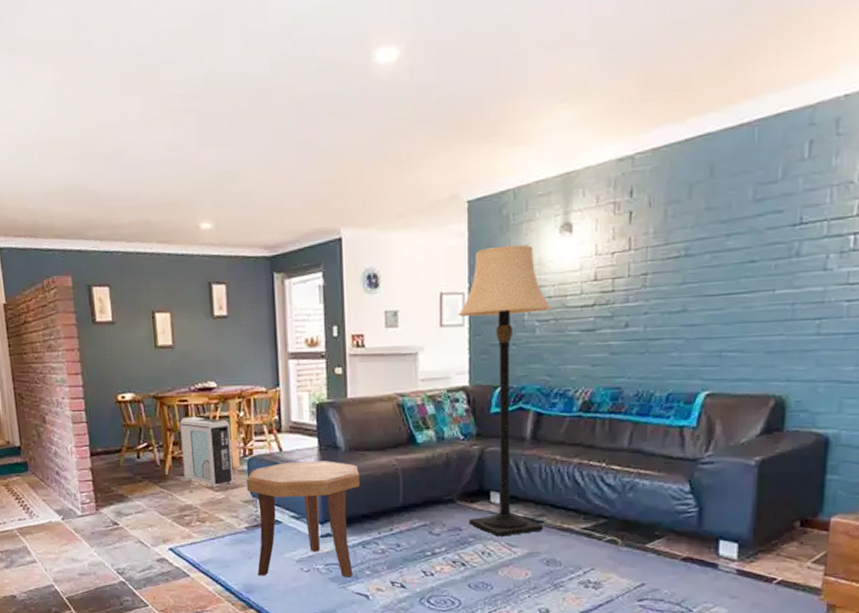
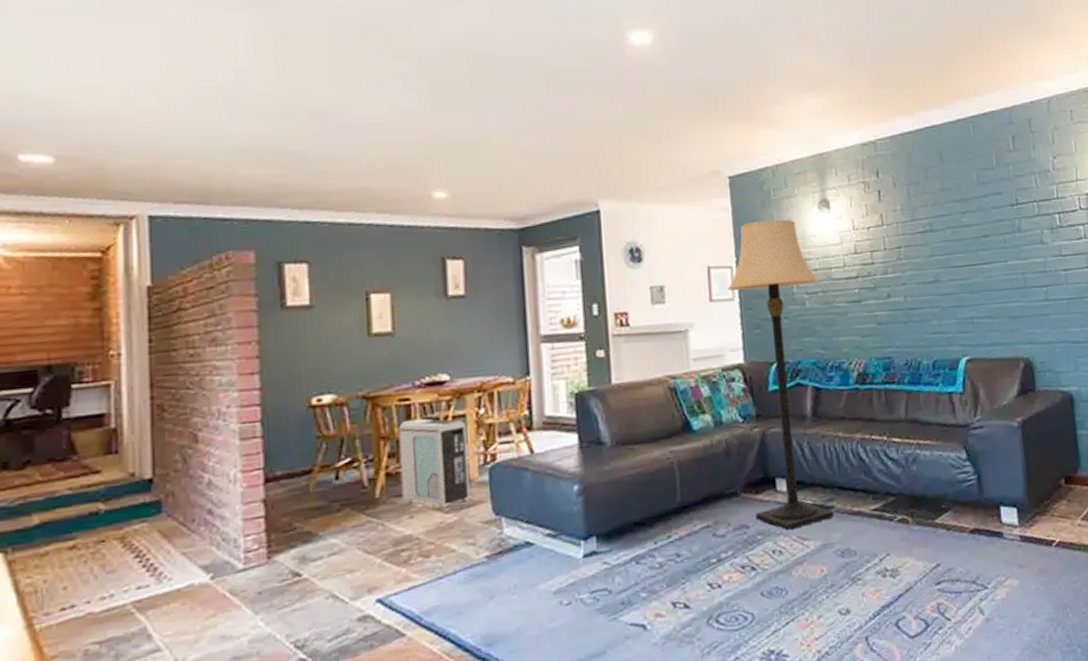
side table: present [246,461,359,578] -> none [486,460,629,621]

